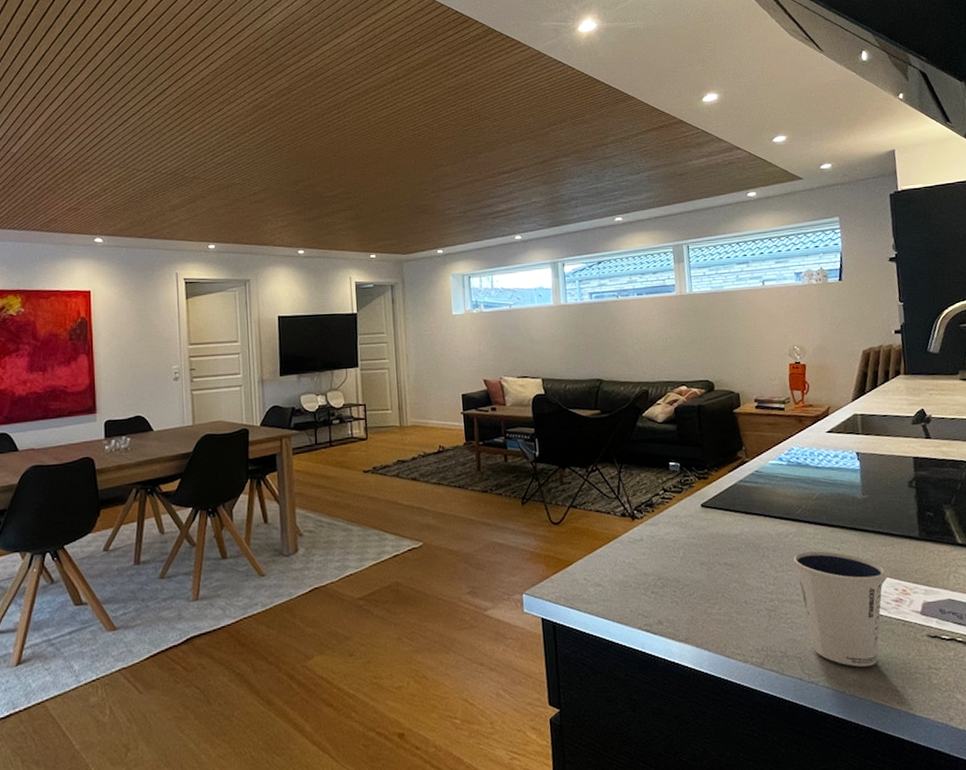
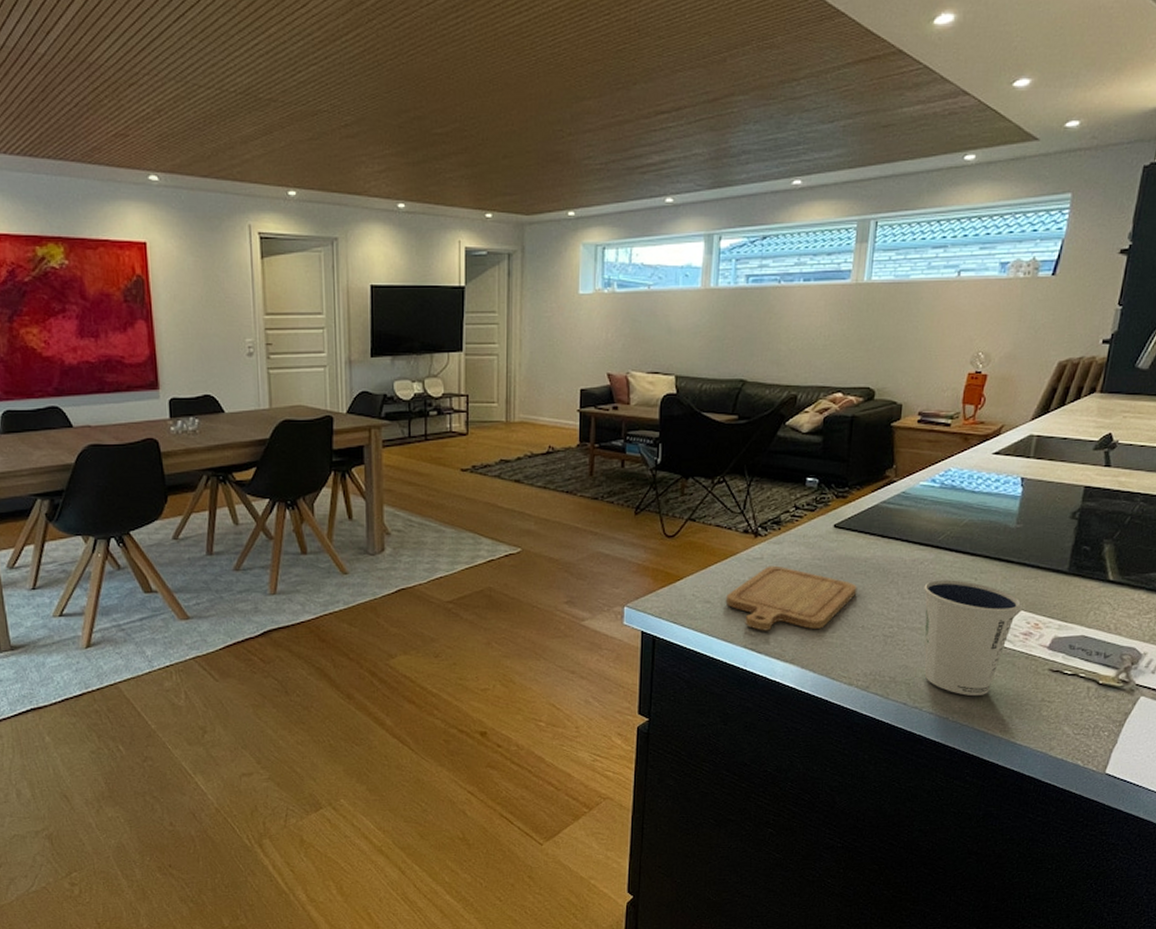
chopping board: none [614,546,734,612] -> present [725,565,858,631]

